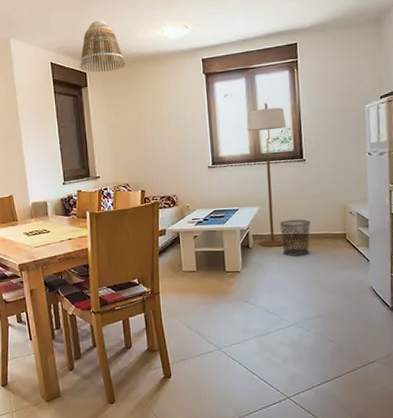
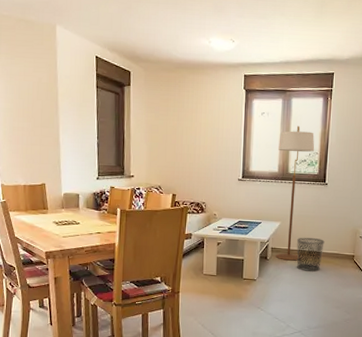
lamp shade: present [80,20,126,73] -> none [125,20,170,74]

